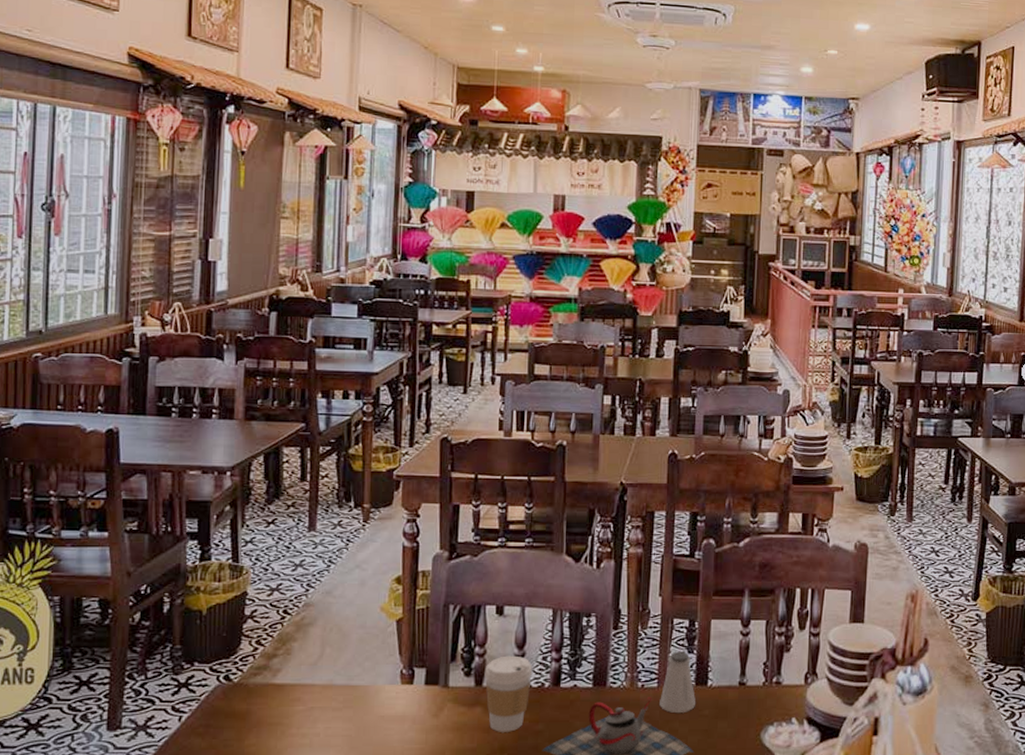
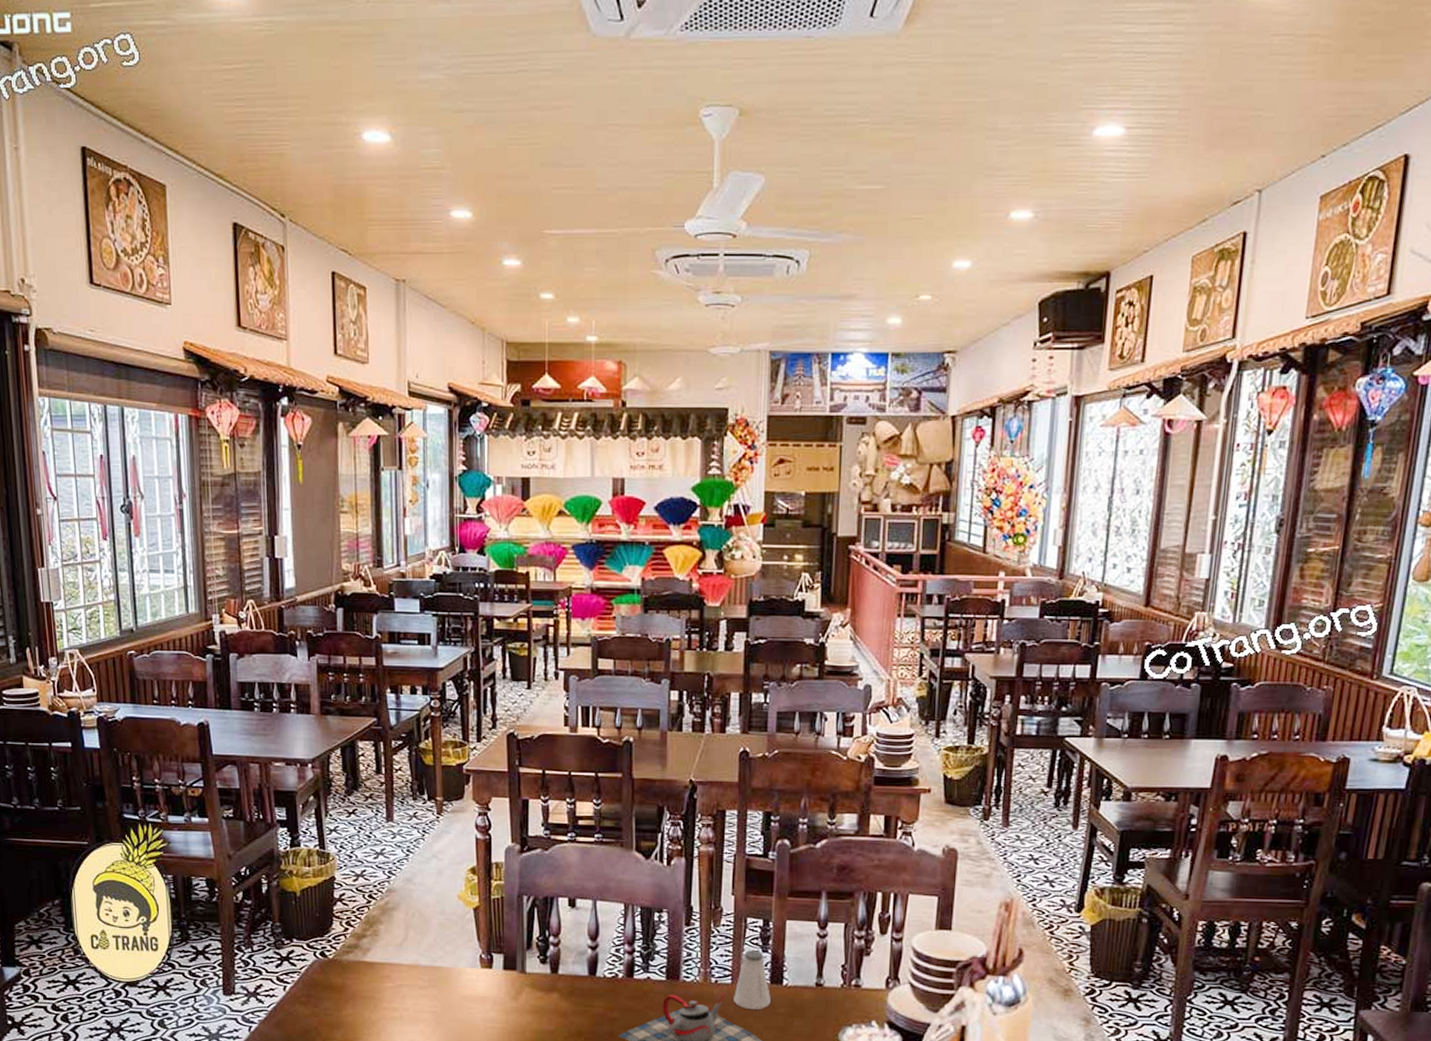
coffee cup: present [484,655,532,732] -> none [559,946,605,1018]

